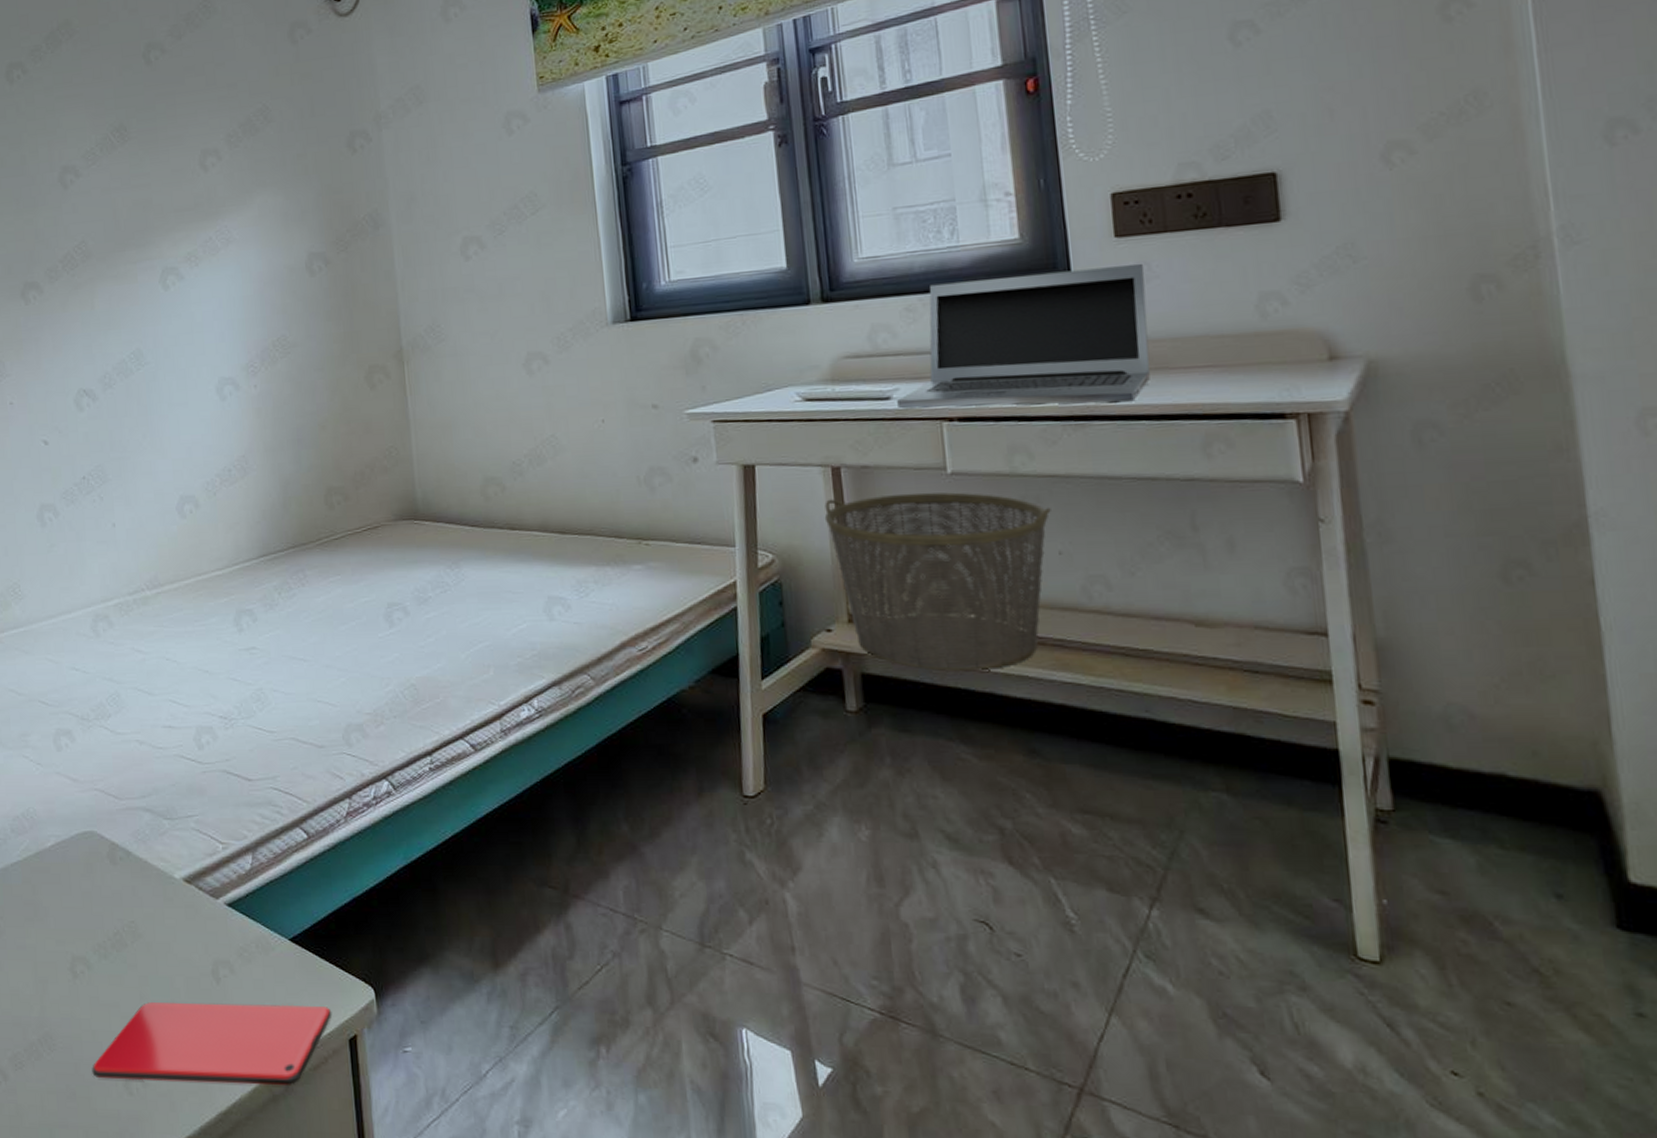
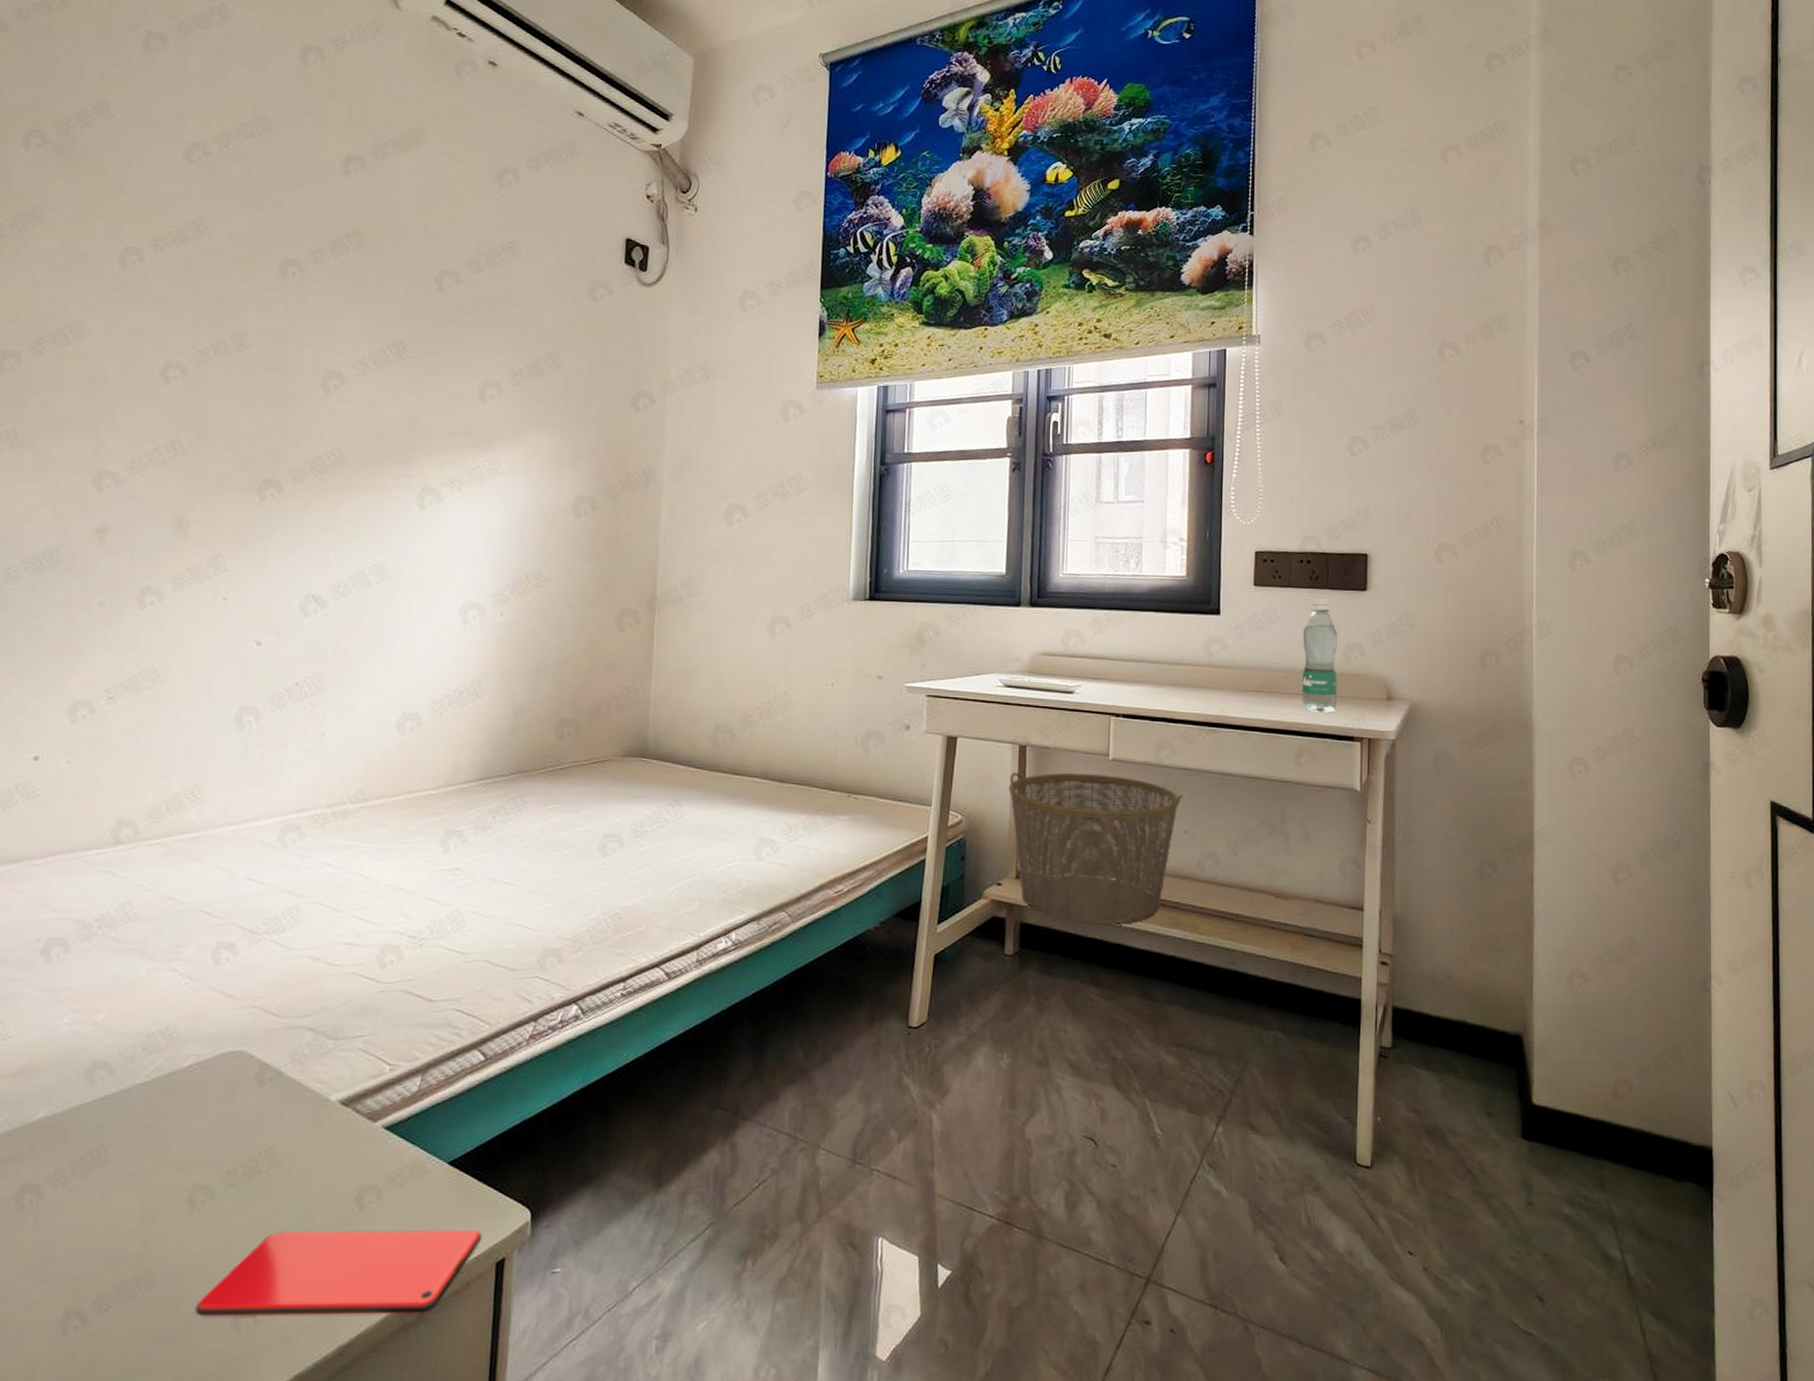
laptop: present [897,263,1151,408] -> none [1078,603,1272,716]
bottle: none [1192,239,1255,388] -> present [1302,598,1338,713]

